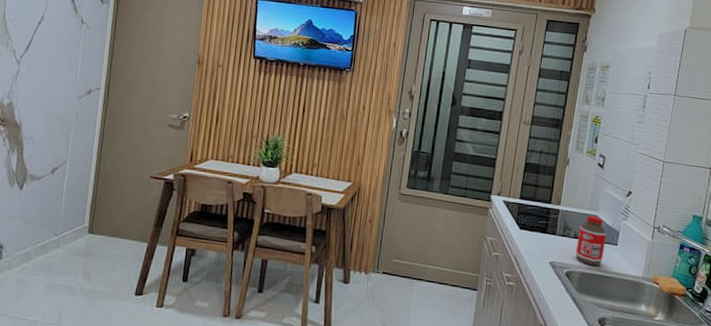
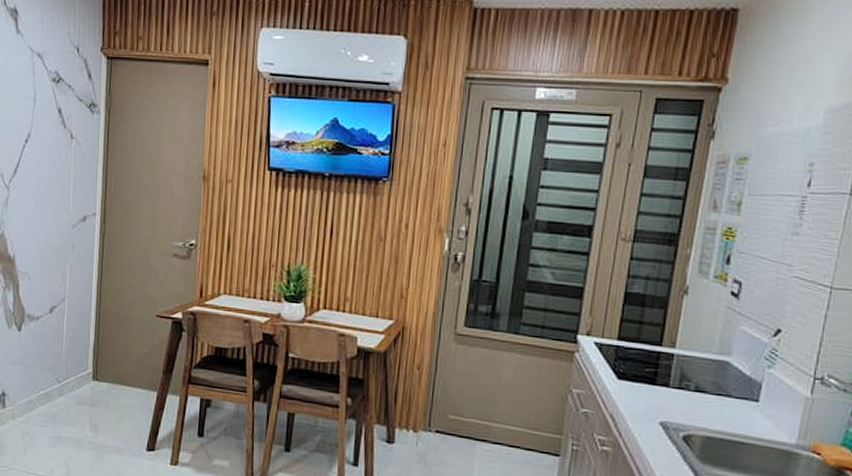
bottle: present [575,215,606,266] -> none [697,361,743,429]

